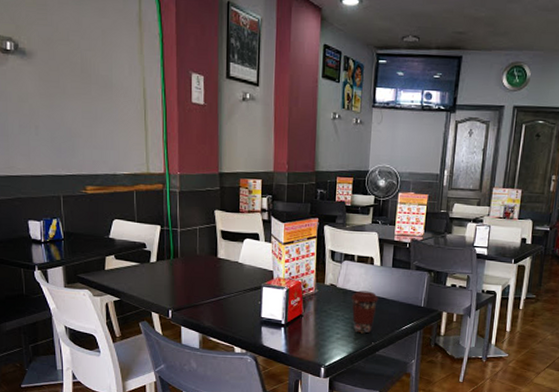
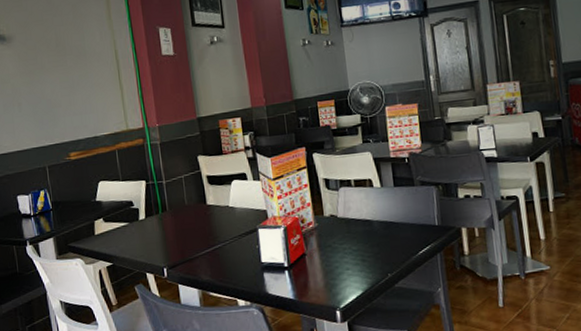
coffee cup: present [351,290,379,334] -> none [355,216,386,266]

